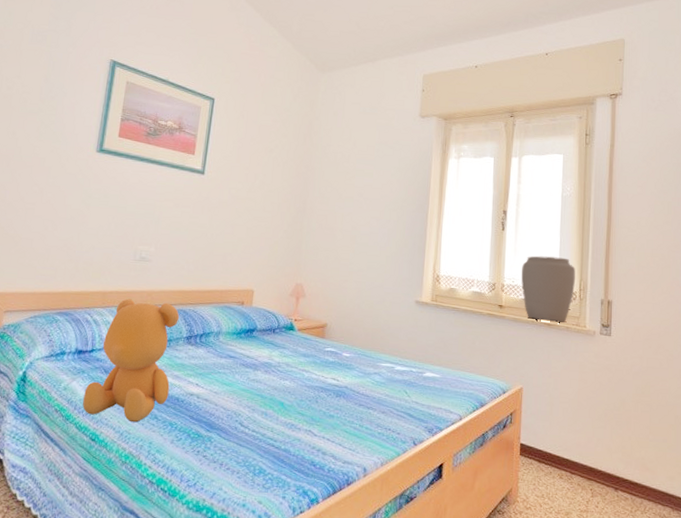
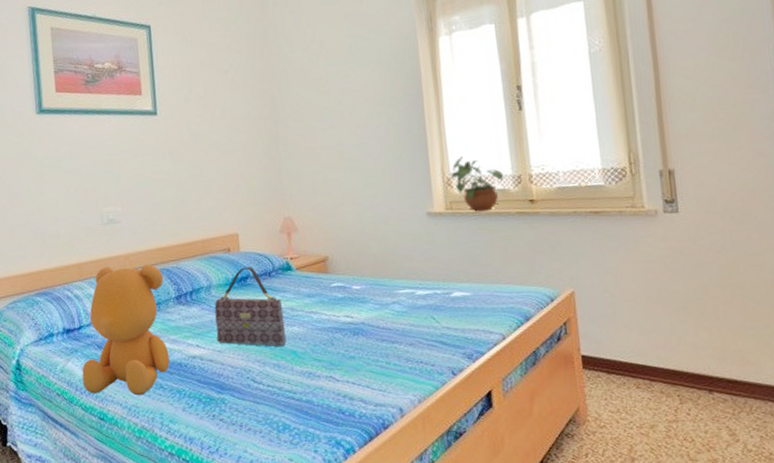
handbag: none [215,320,280,397] -> present [214,266,287,347]
potted plant: none [439,259,482,308] -> present [449,157,504,212]
vase: present [521,255,575,323] -> none [551,128,623,210]

